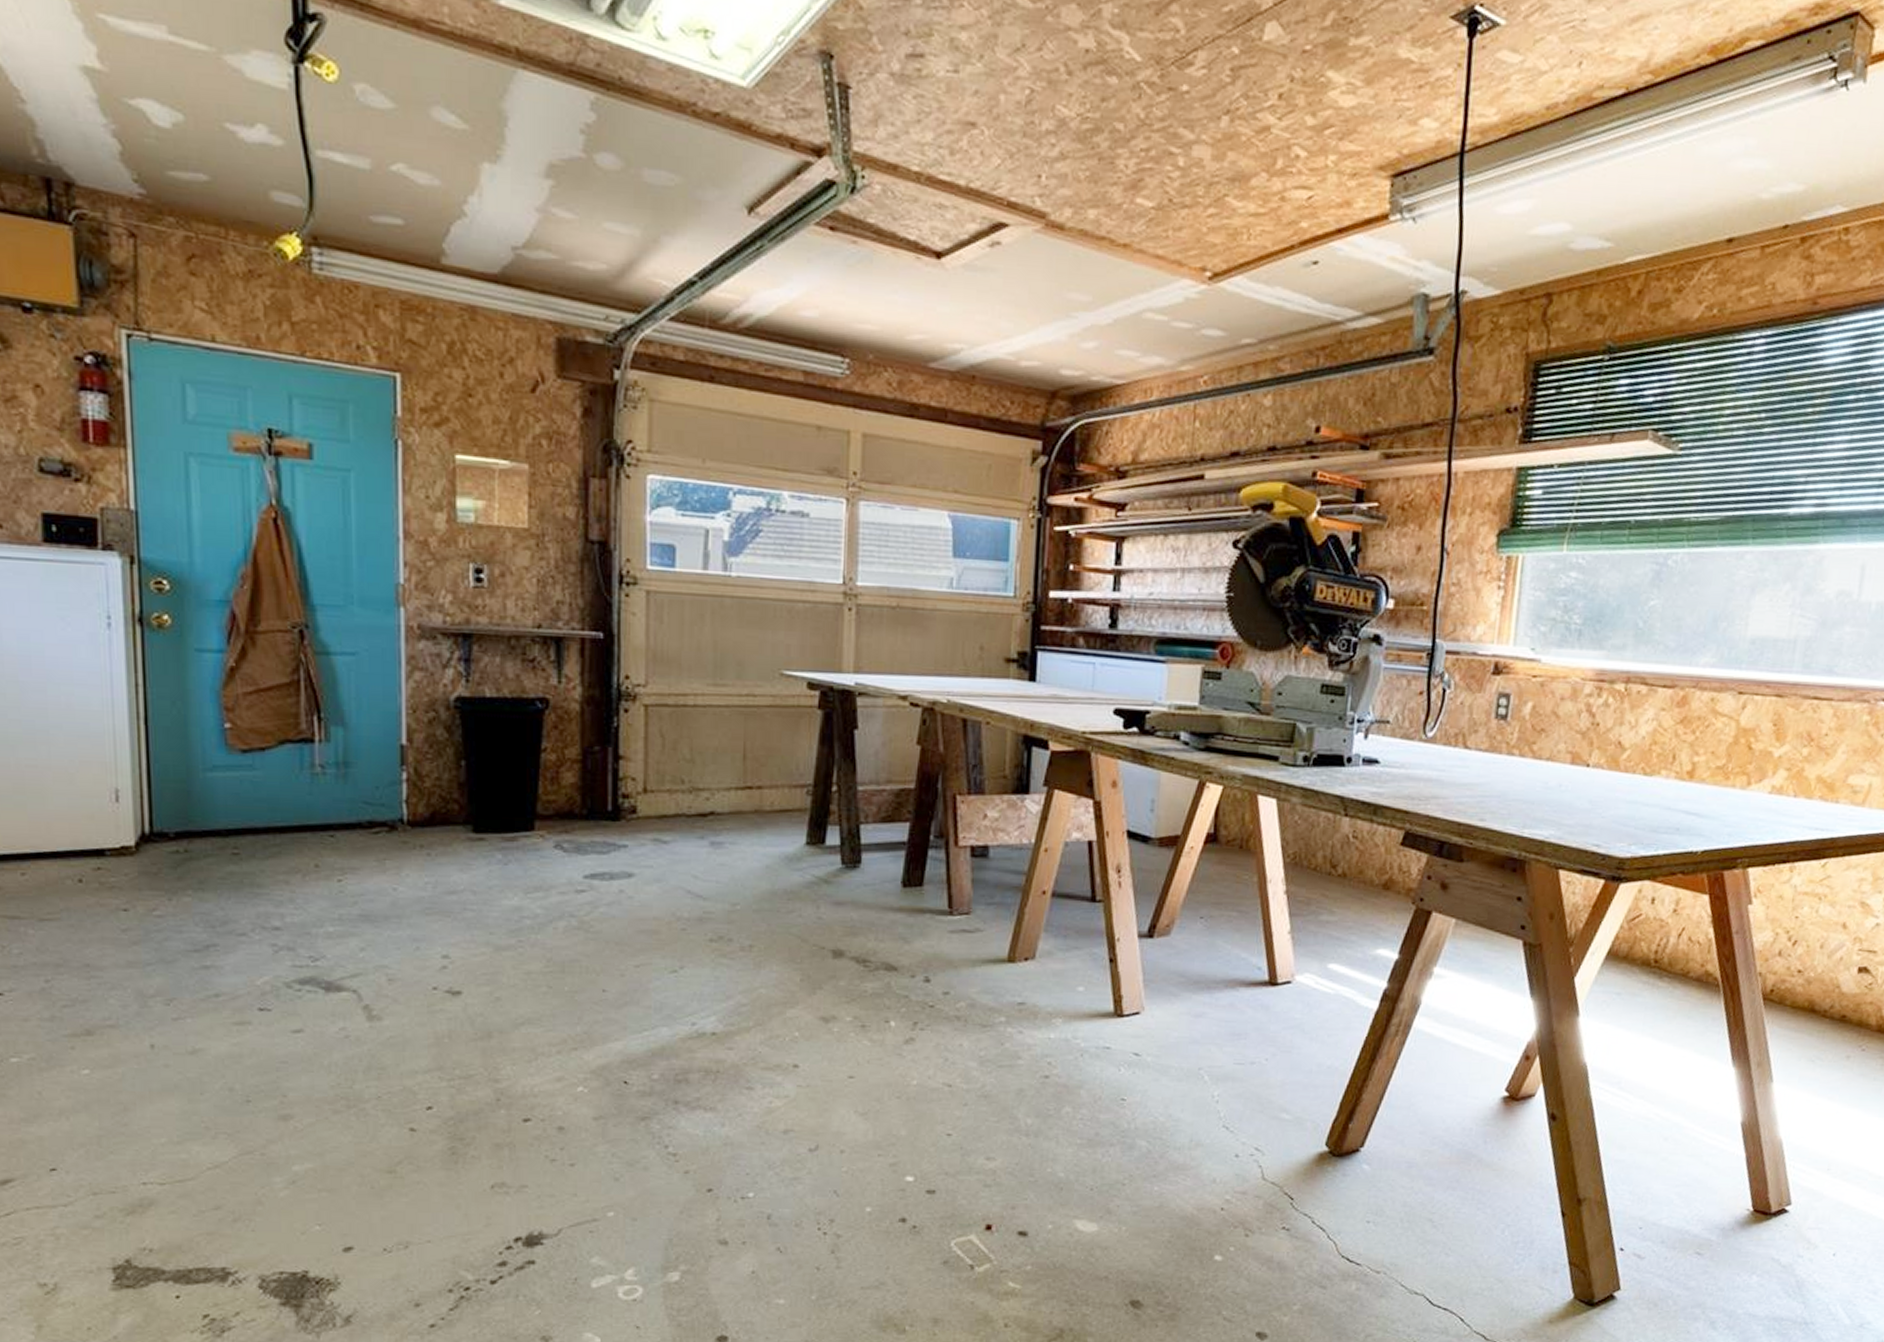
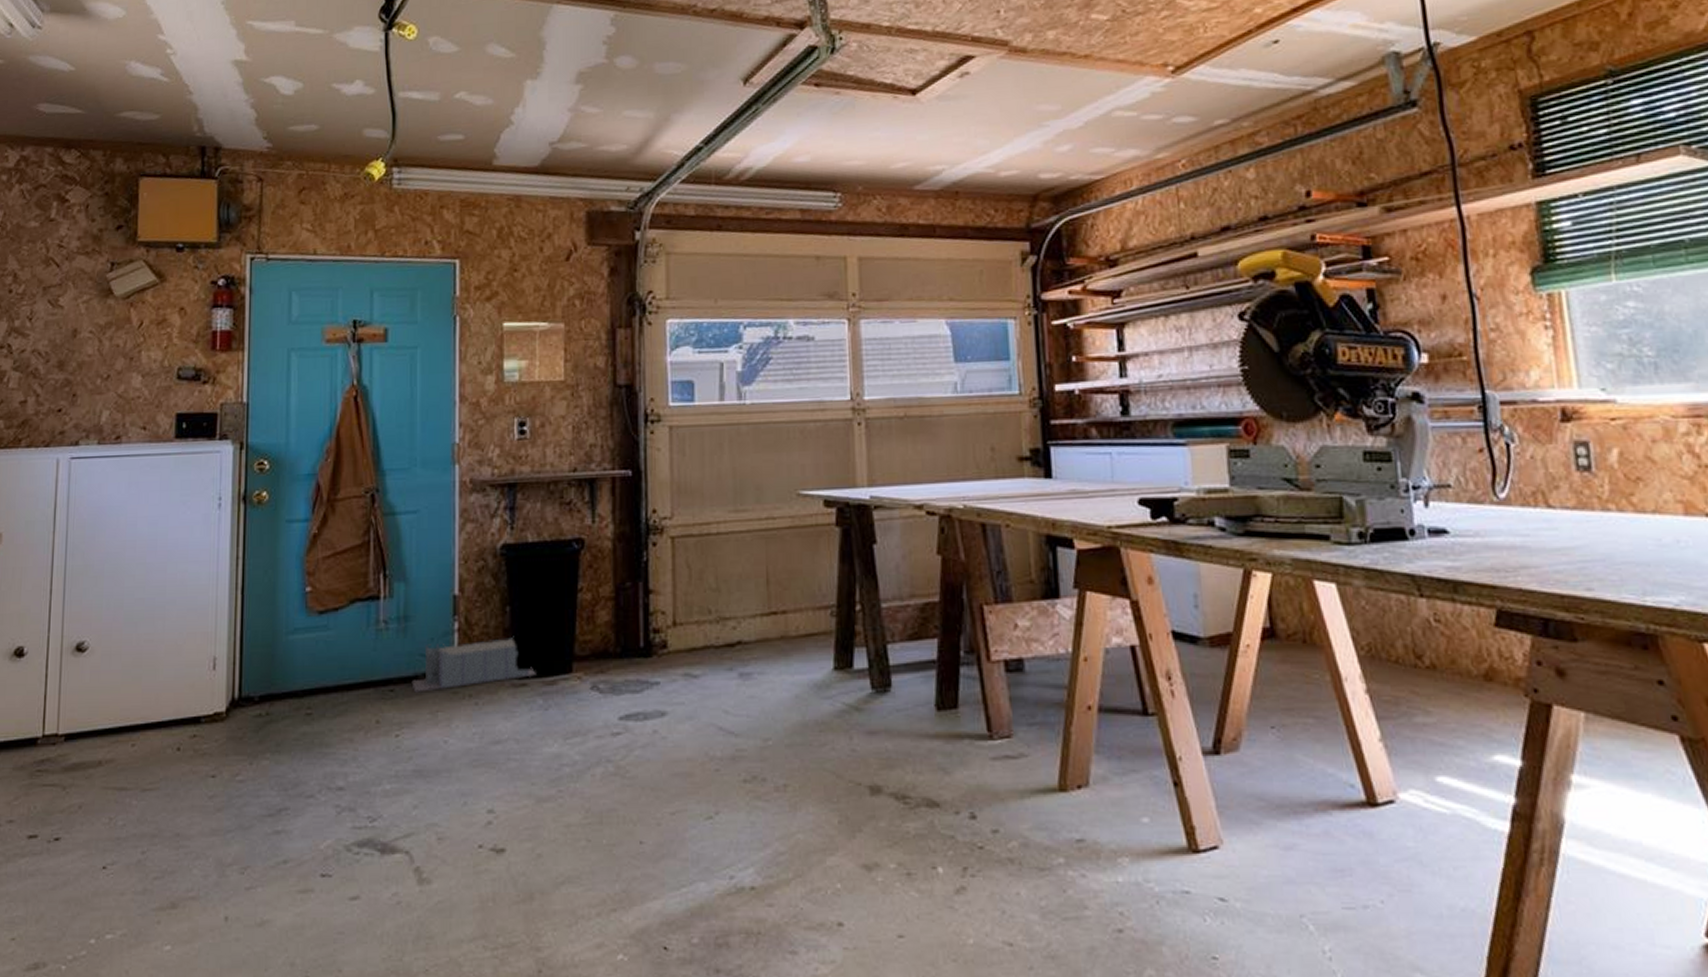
storage bin: none [354,790,495,840] -> present [411,636,536,693]

